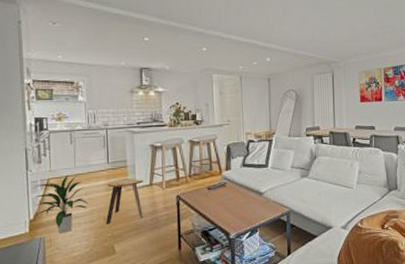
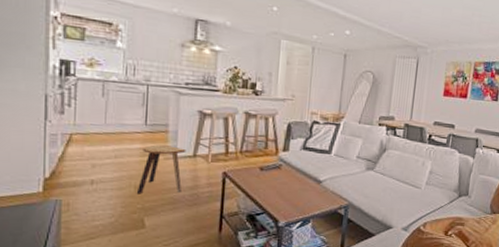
indoor plant: present [34,174,89,234] -> none [52,131,119,198]

